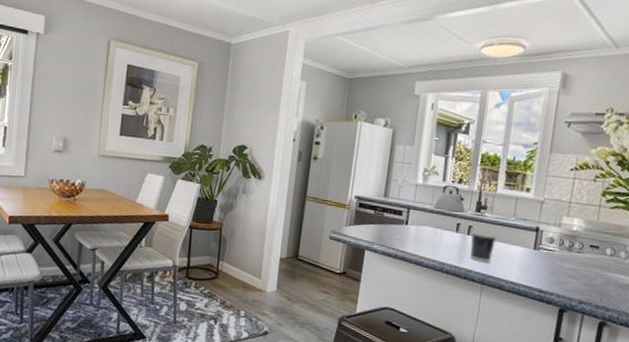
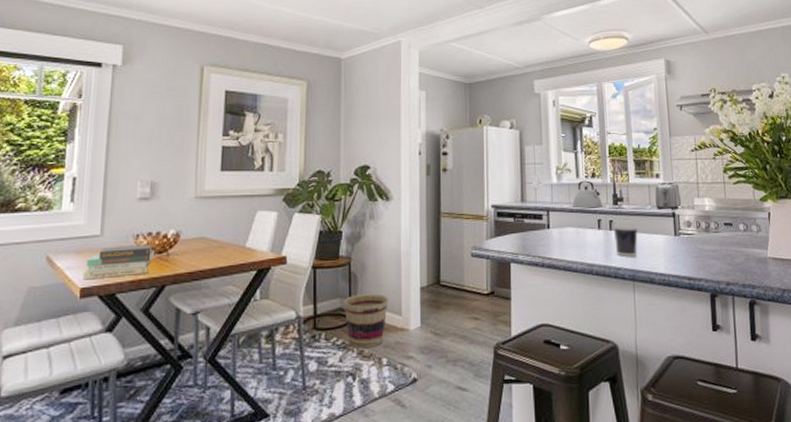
books: none [10,187,64,212] -> present [82,244,154,280]
basket: none [212,255,251,301] -> present [343,293,388,349]
toaster: none [520,197,549,225] -> present [655,183,682,210]

